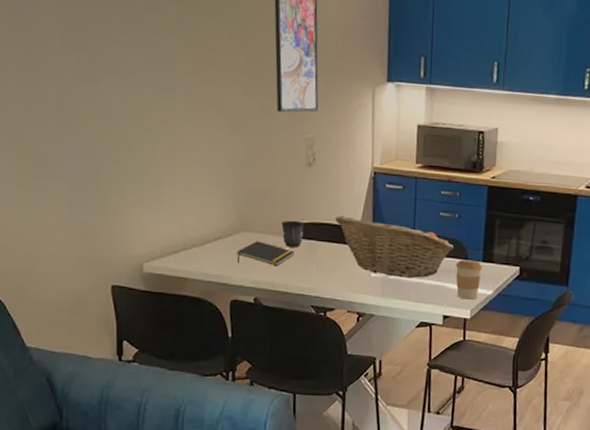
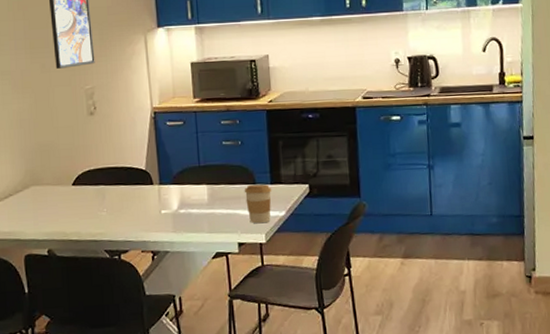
notepad: present [237,241,295,267] -> none [27,193,84,217]
mug: present [281,220,303,248] -> none [69,168,91,195]
fruit basket: present [335,216,454,278] -> none [121,155,240,211]

